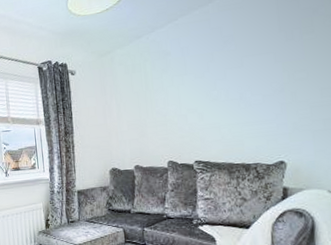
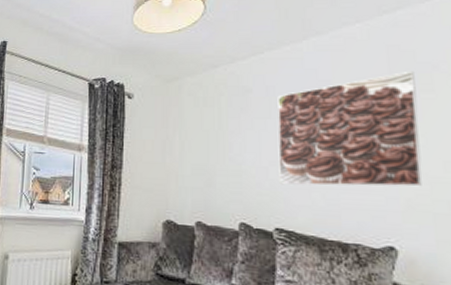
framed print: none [191,17,304,127] -> present [277,70,422,187]

